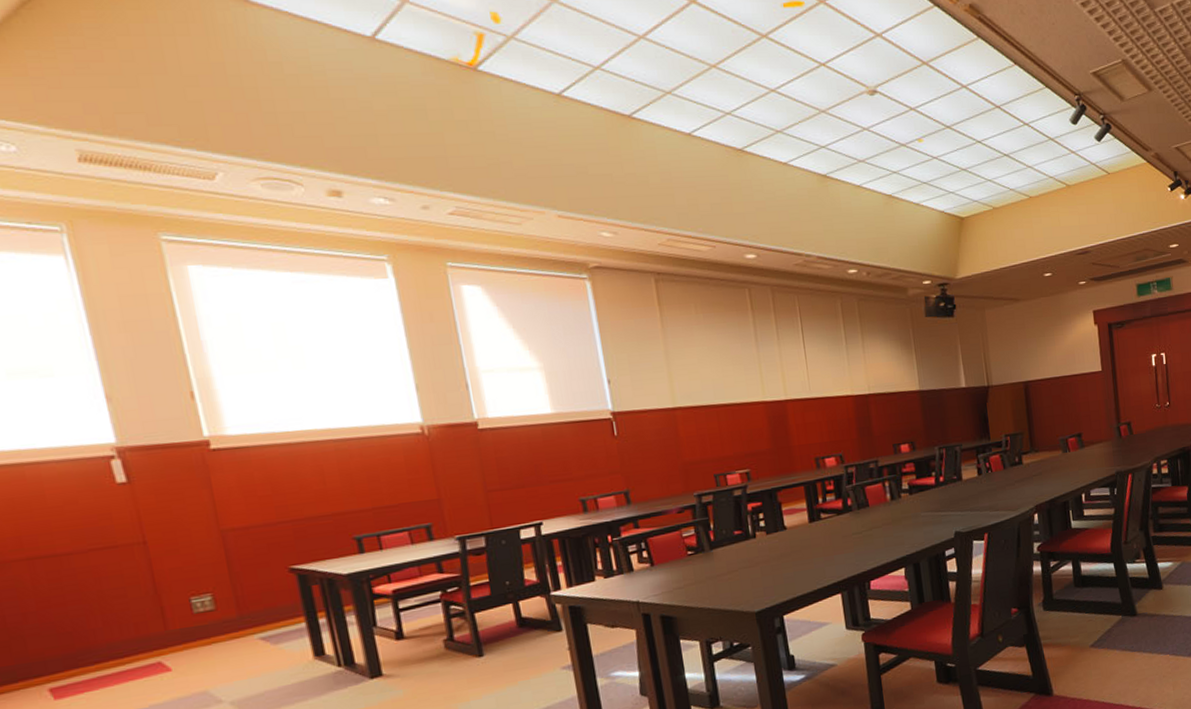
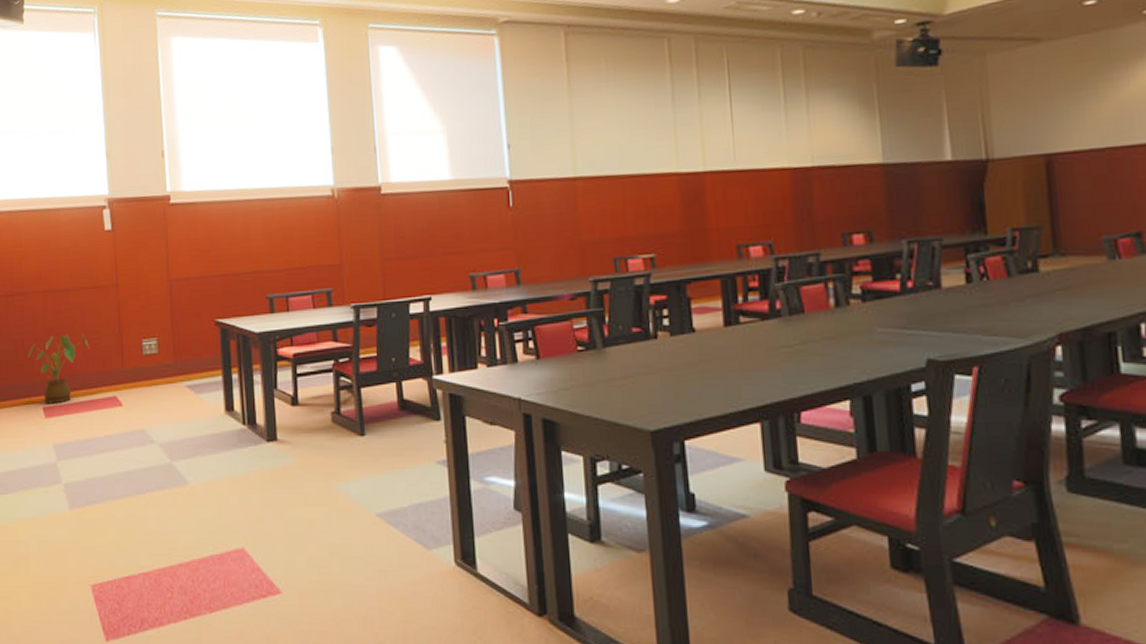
house plant: none [14,600,114,685] -> present [28,333,90,404]

